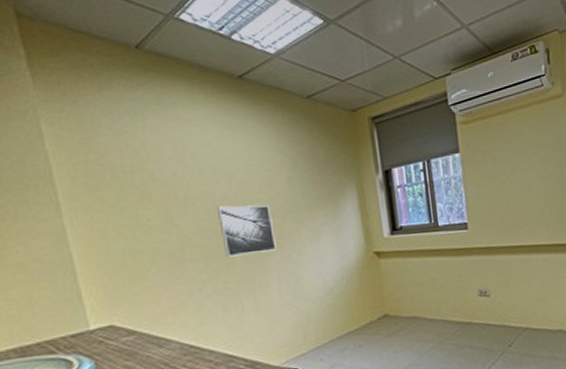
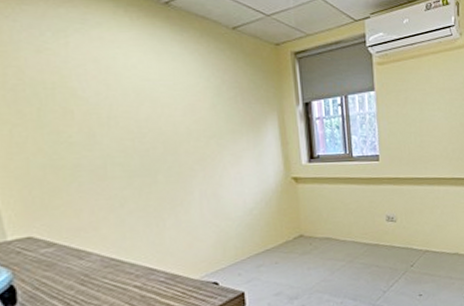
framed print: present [218,205,276,257] -> none [141,127,199,176]

